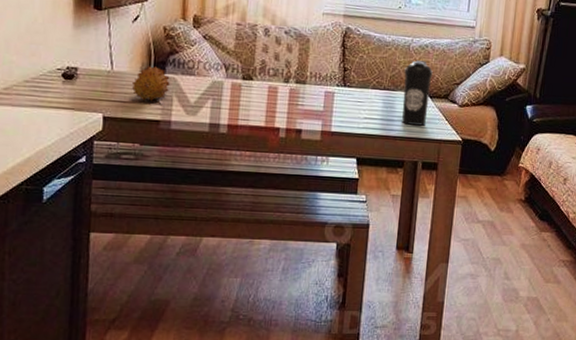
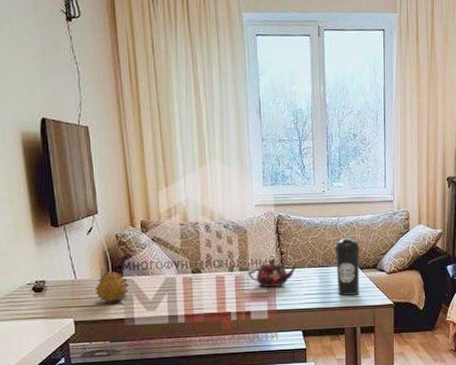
teapot: none [304,74,361,106] -> present [247,258,297,287]

